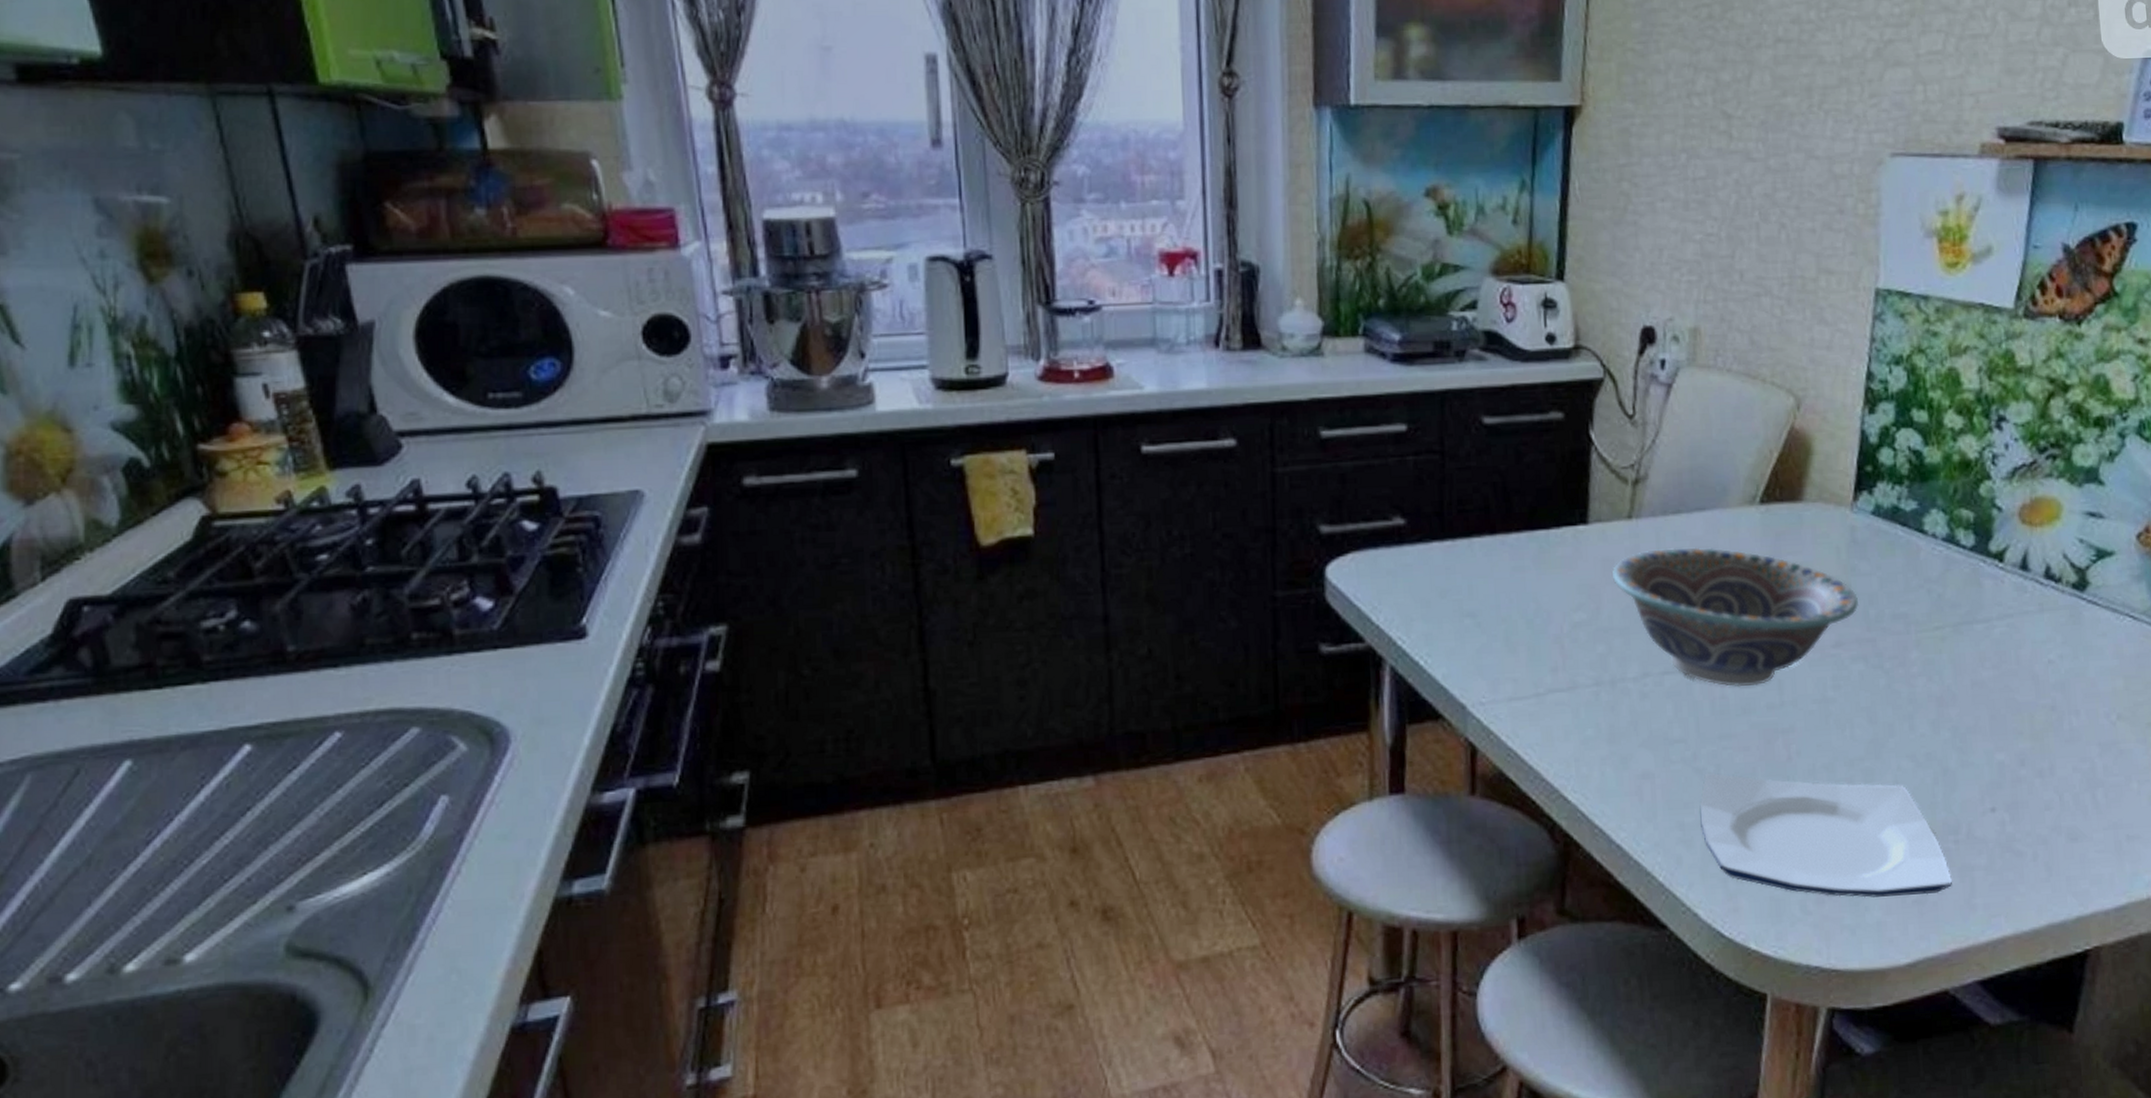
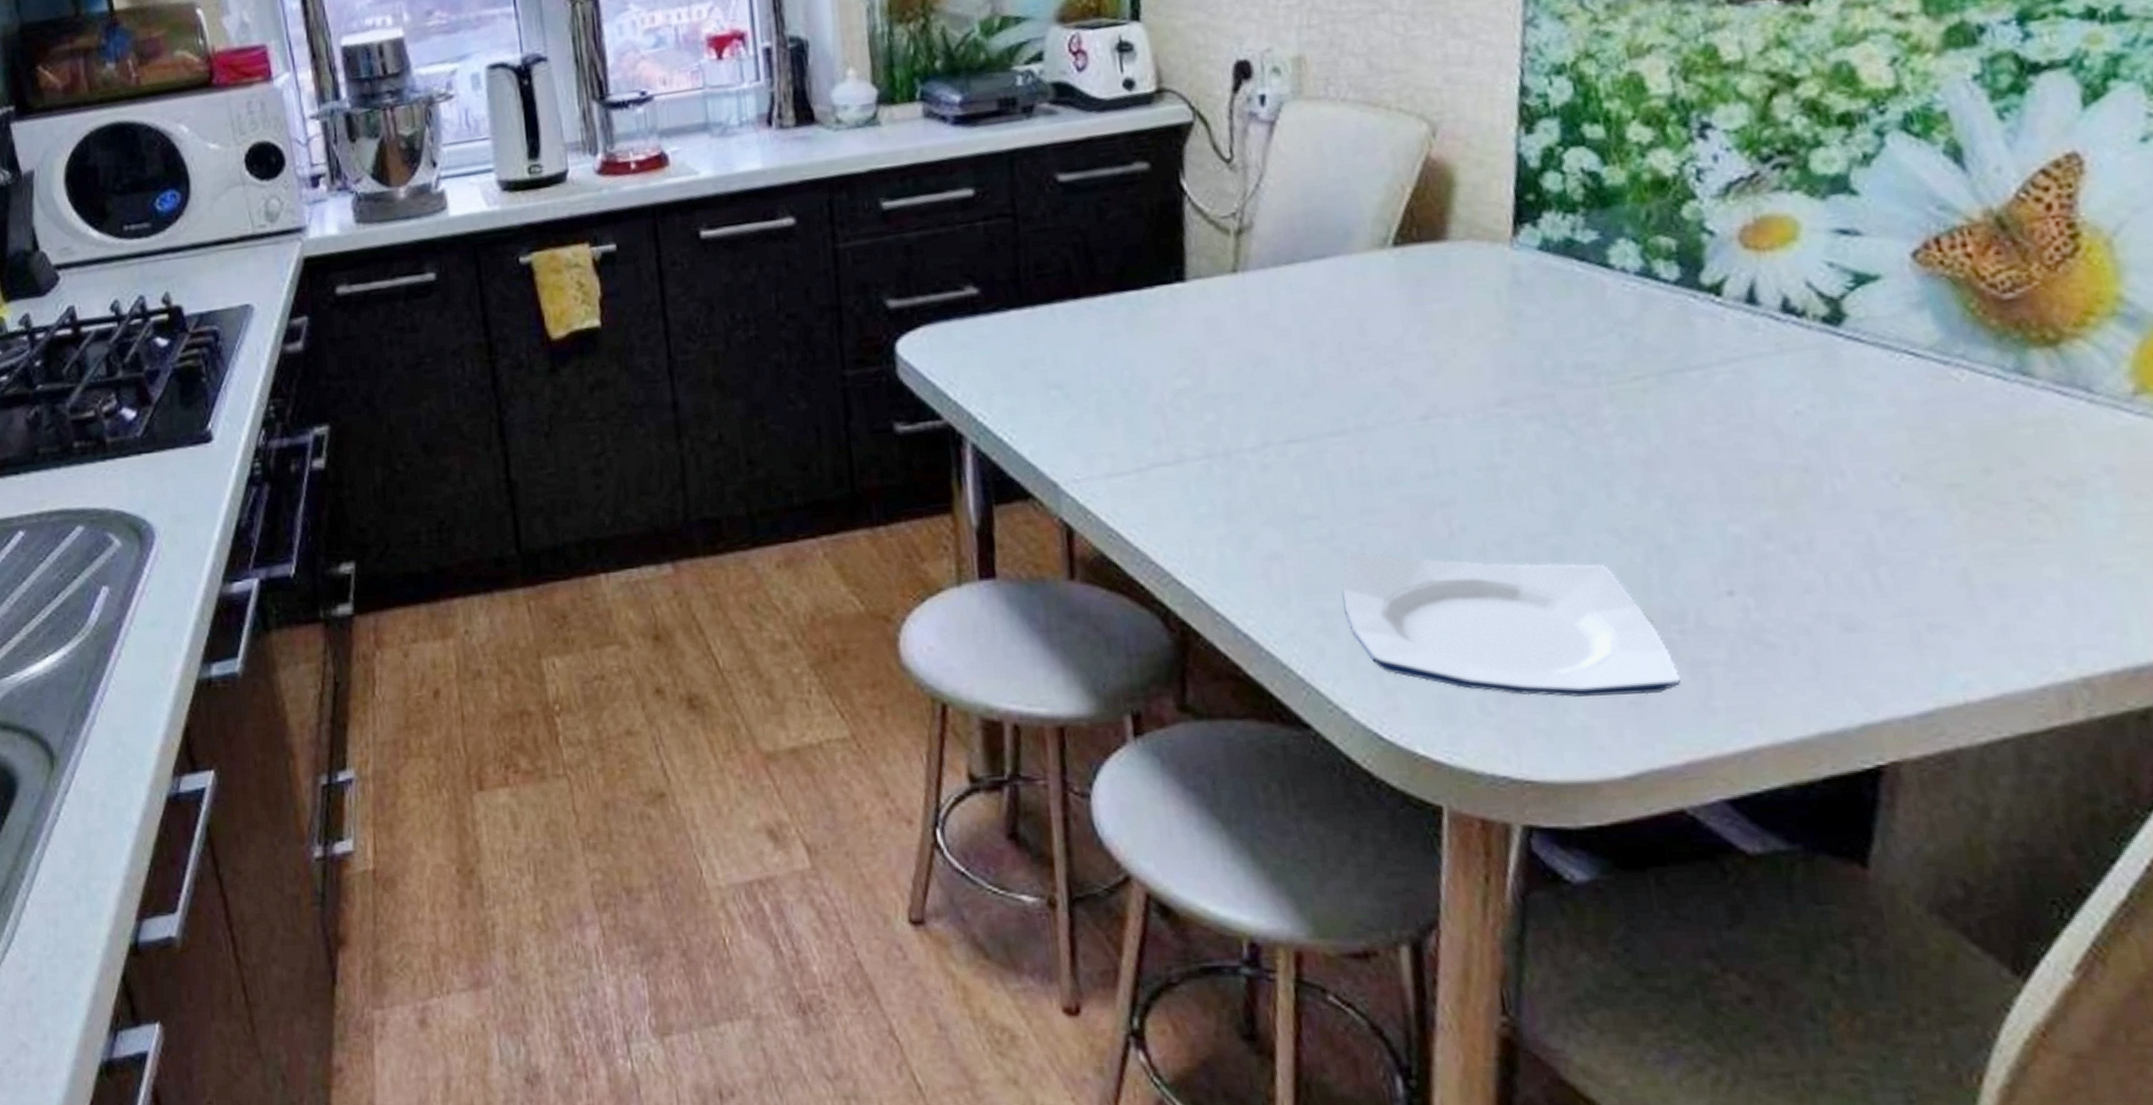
decorative bowl: present [1612,547,1858,687] -> none [1218,299,1529,455]

